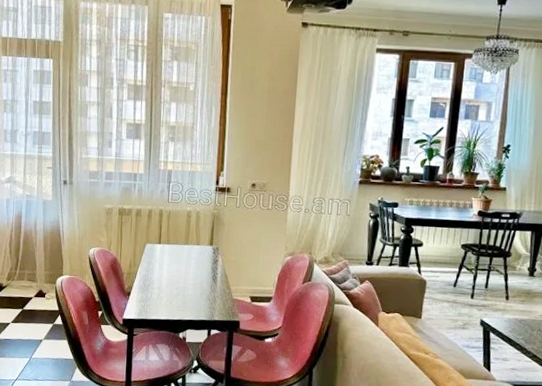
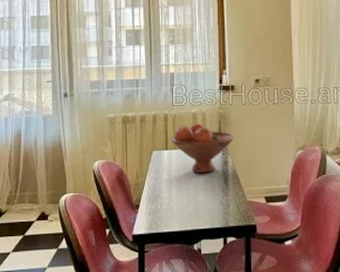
fruit bowl: none [164,221,226,269] -> present [171,123,234,173]

